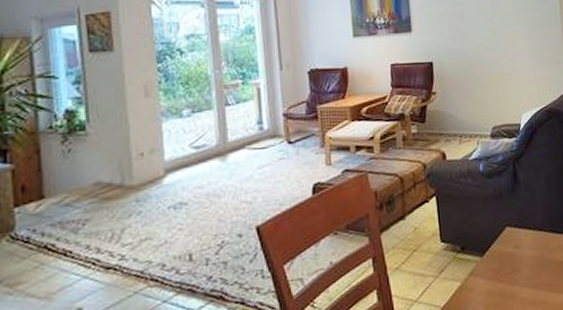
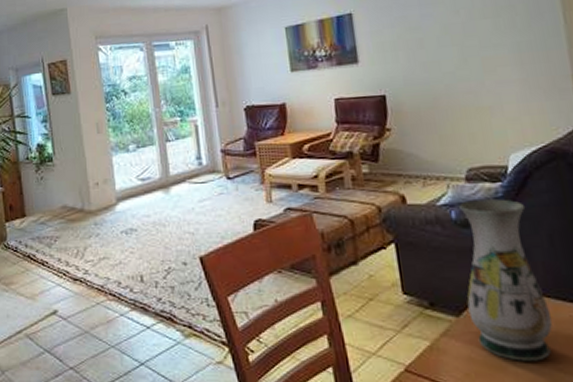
vase: none [485,151,547,289] -> present [459,199,553,361]

